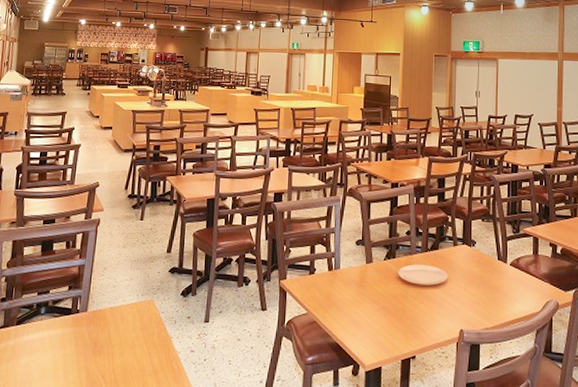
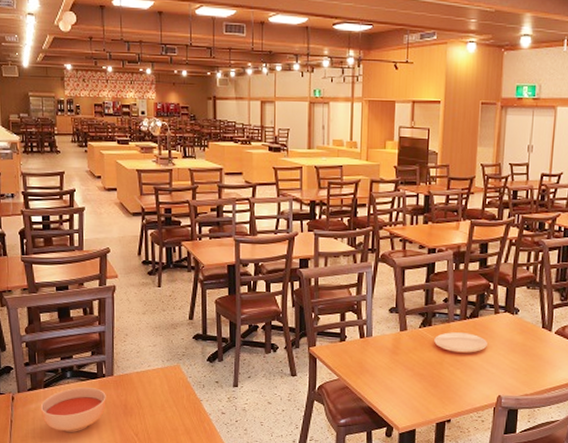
bowl: none [9,323,78,374] -> present [40,386,106,432]

